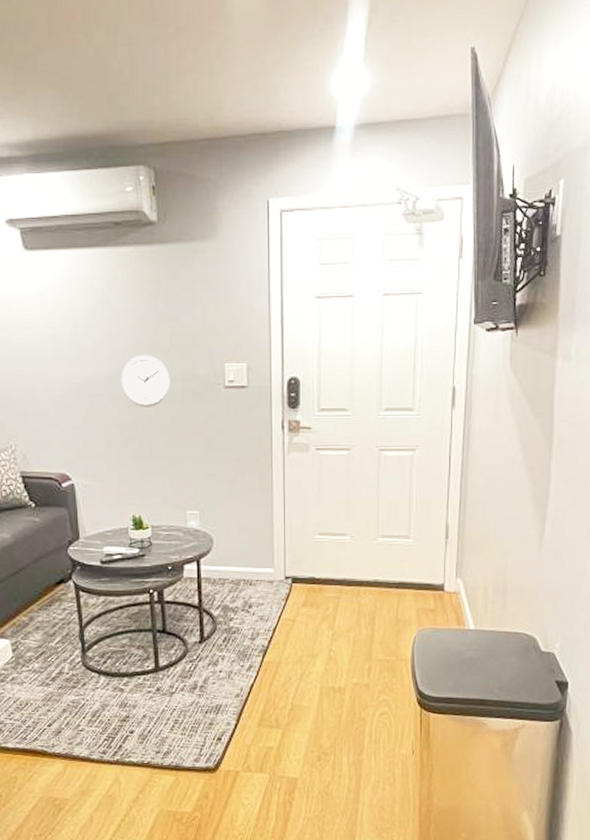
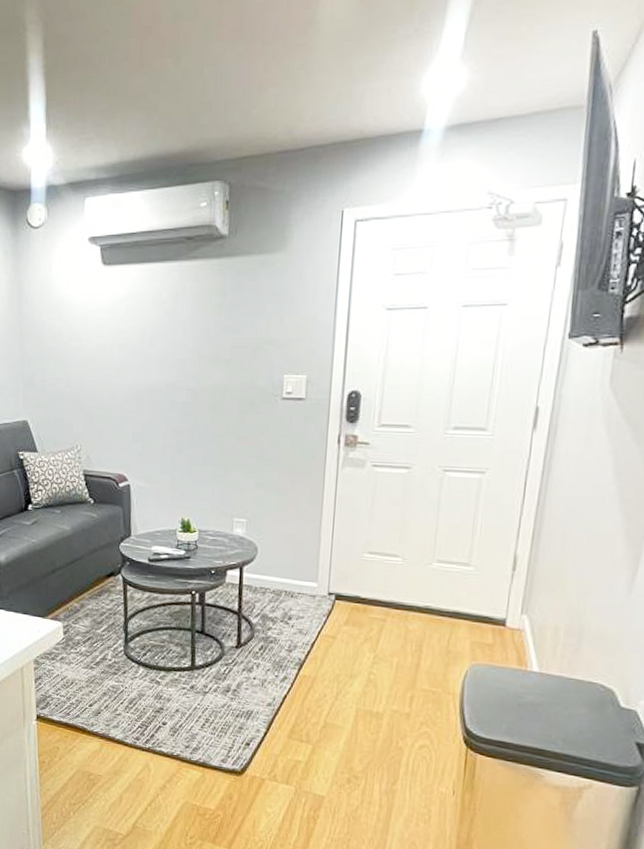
wall clock: present [120,354,170,407] -> none [180,364,229,416]

